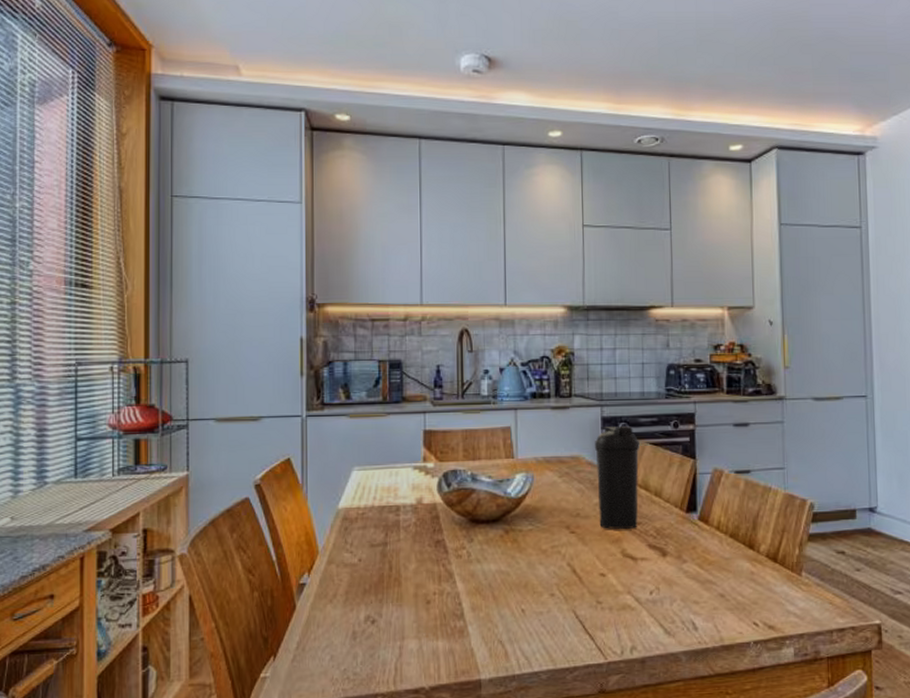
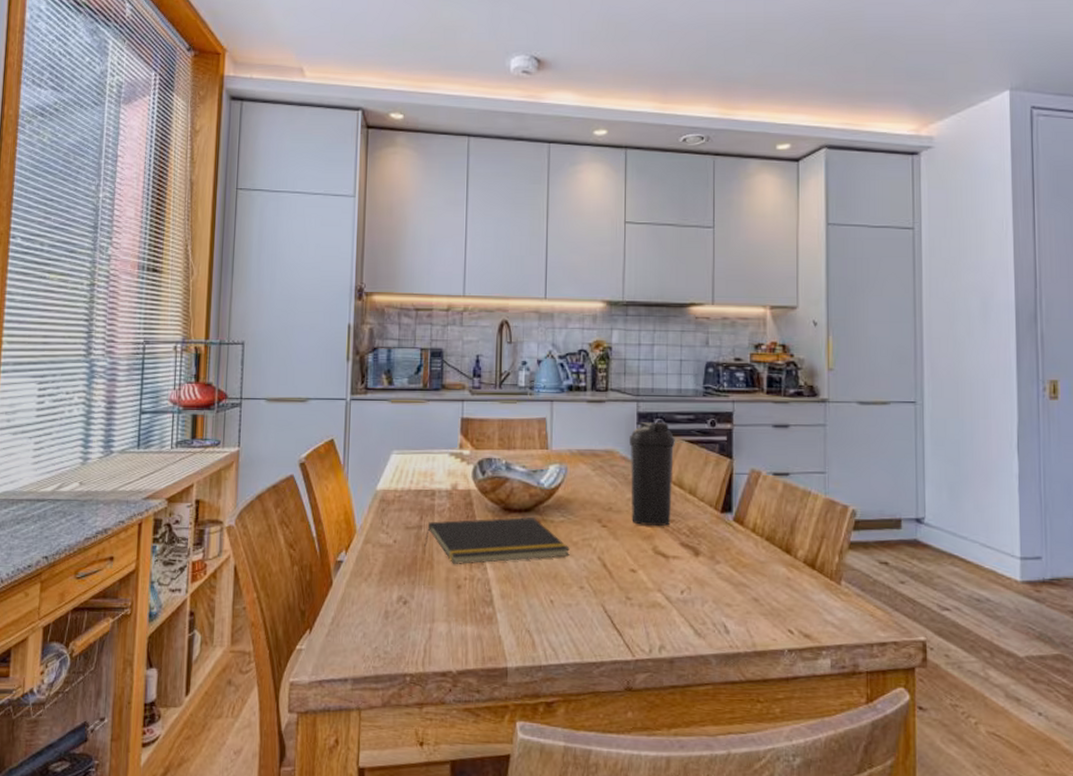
notepad: none [391,527,539,579] -> present [424,516,570,564]

